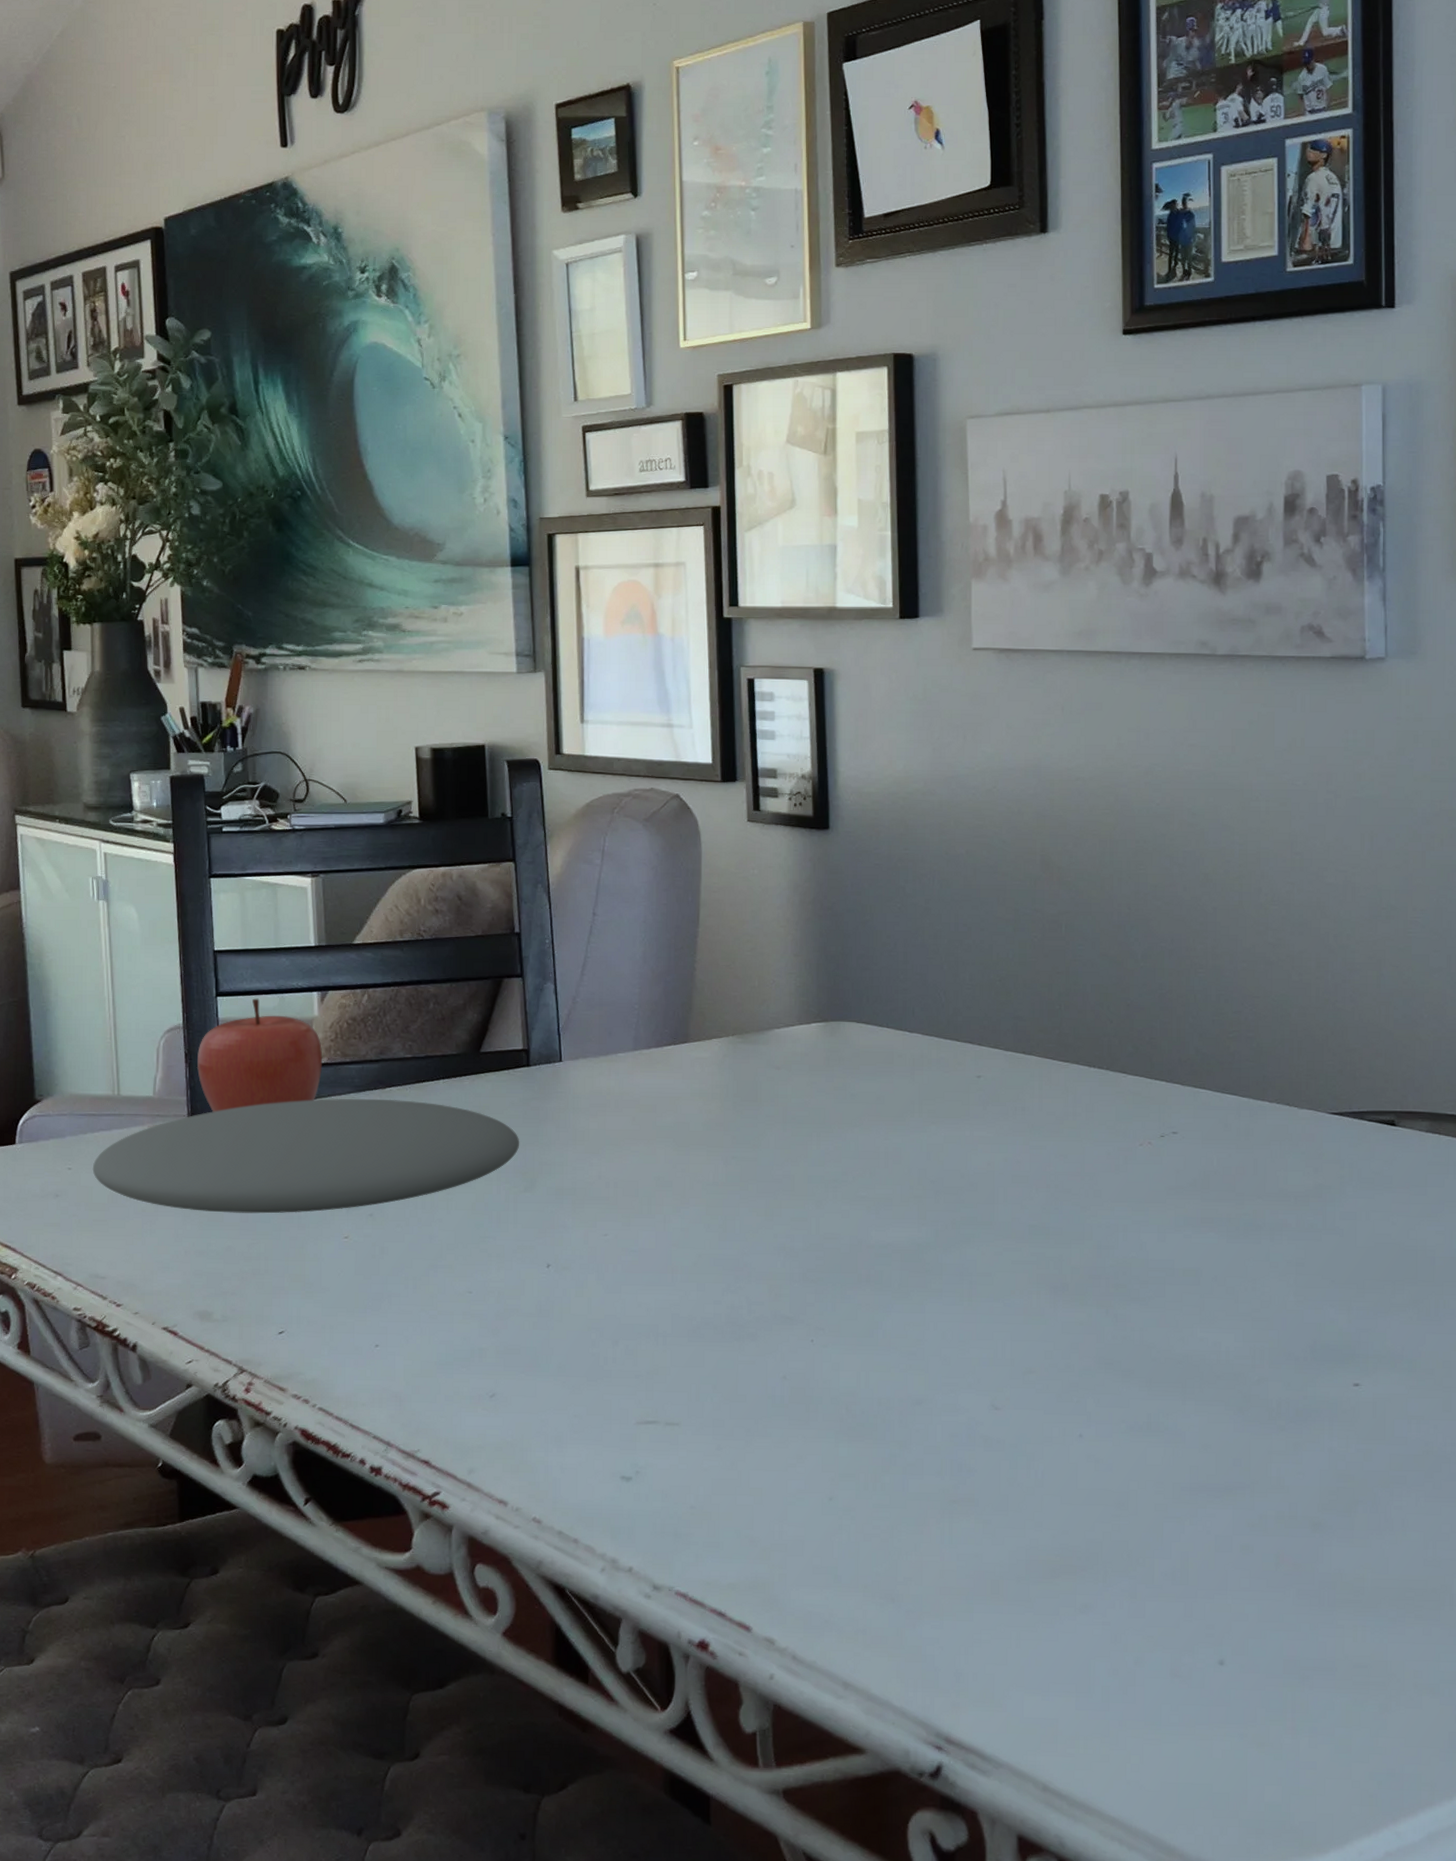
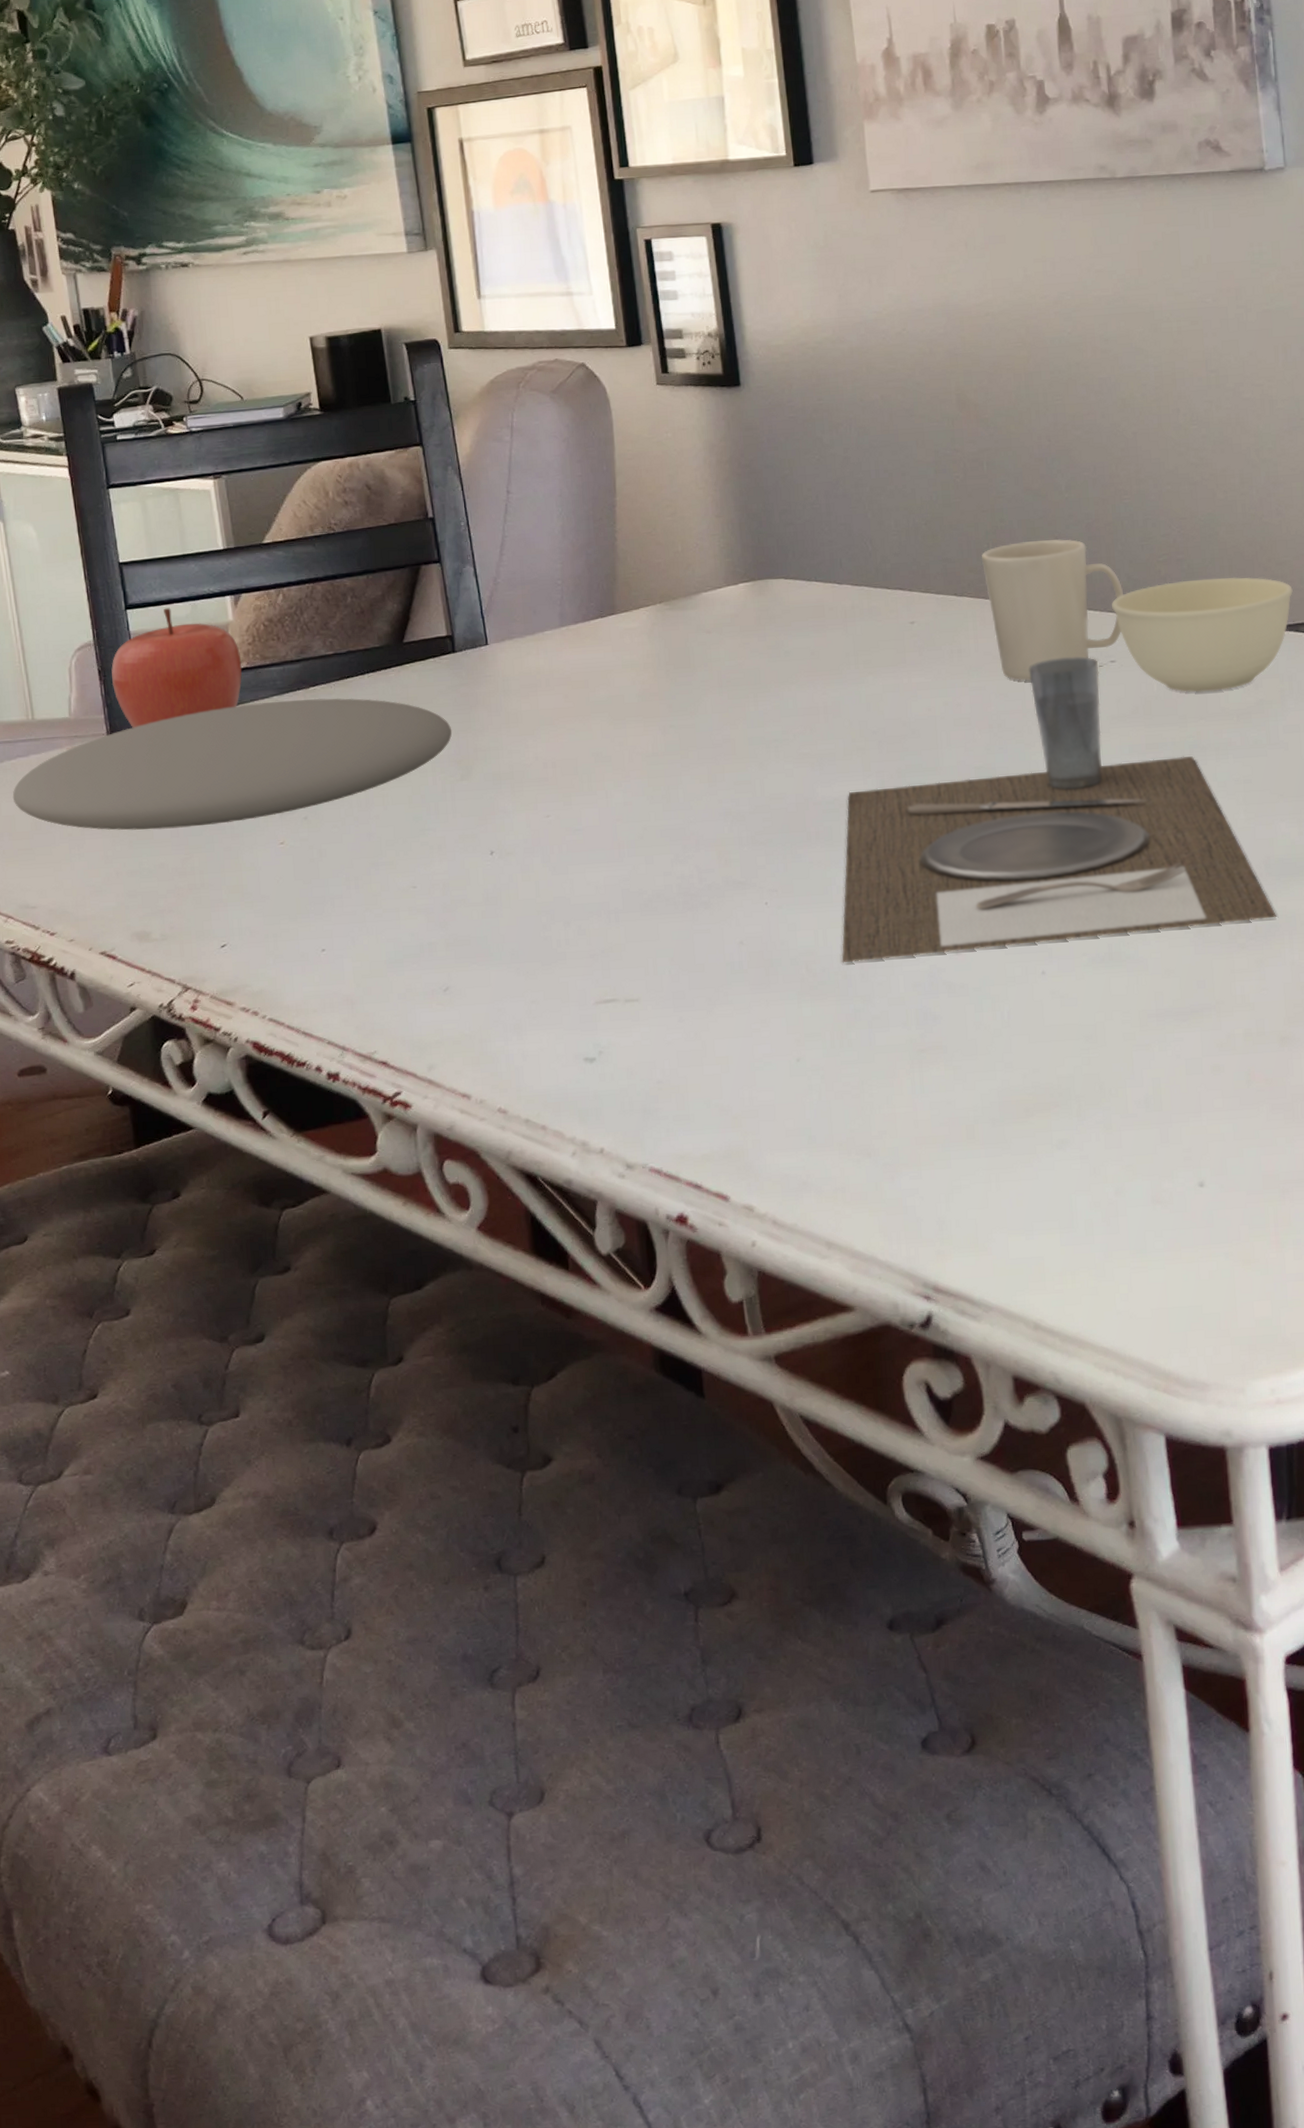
place setting: none [882,1125,1318,1407] -> present [841,657,1276,962]
mug: none [1053,1006,1191,1144] -> present [982,539,1124,681]
soup bowl: none [1177,1058,1360,1172] -> present [1111,577,1293,692]

